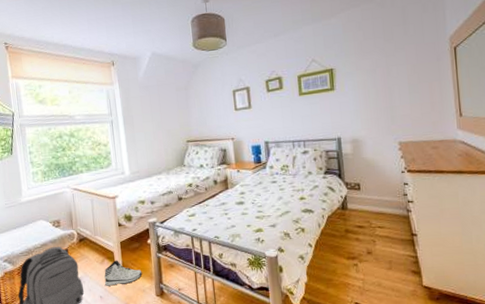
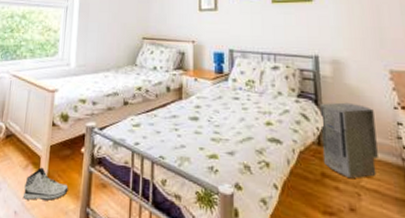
air purifier: none [342,172,389,230] -> present [319,102,378,178]

